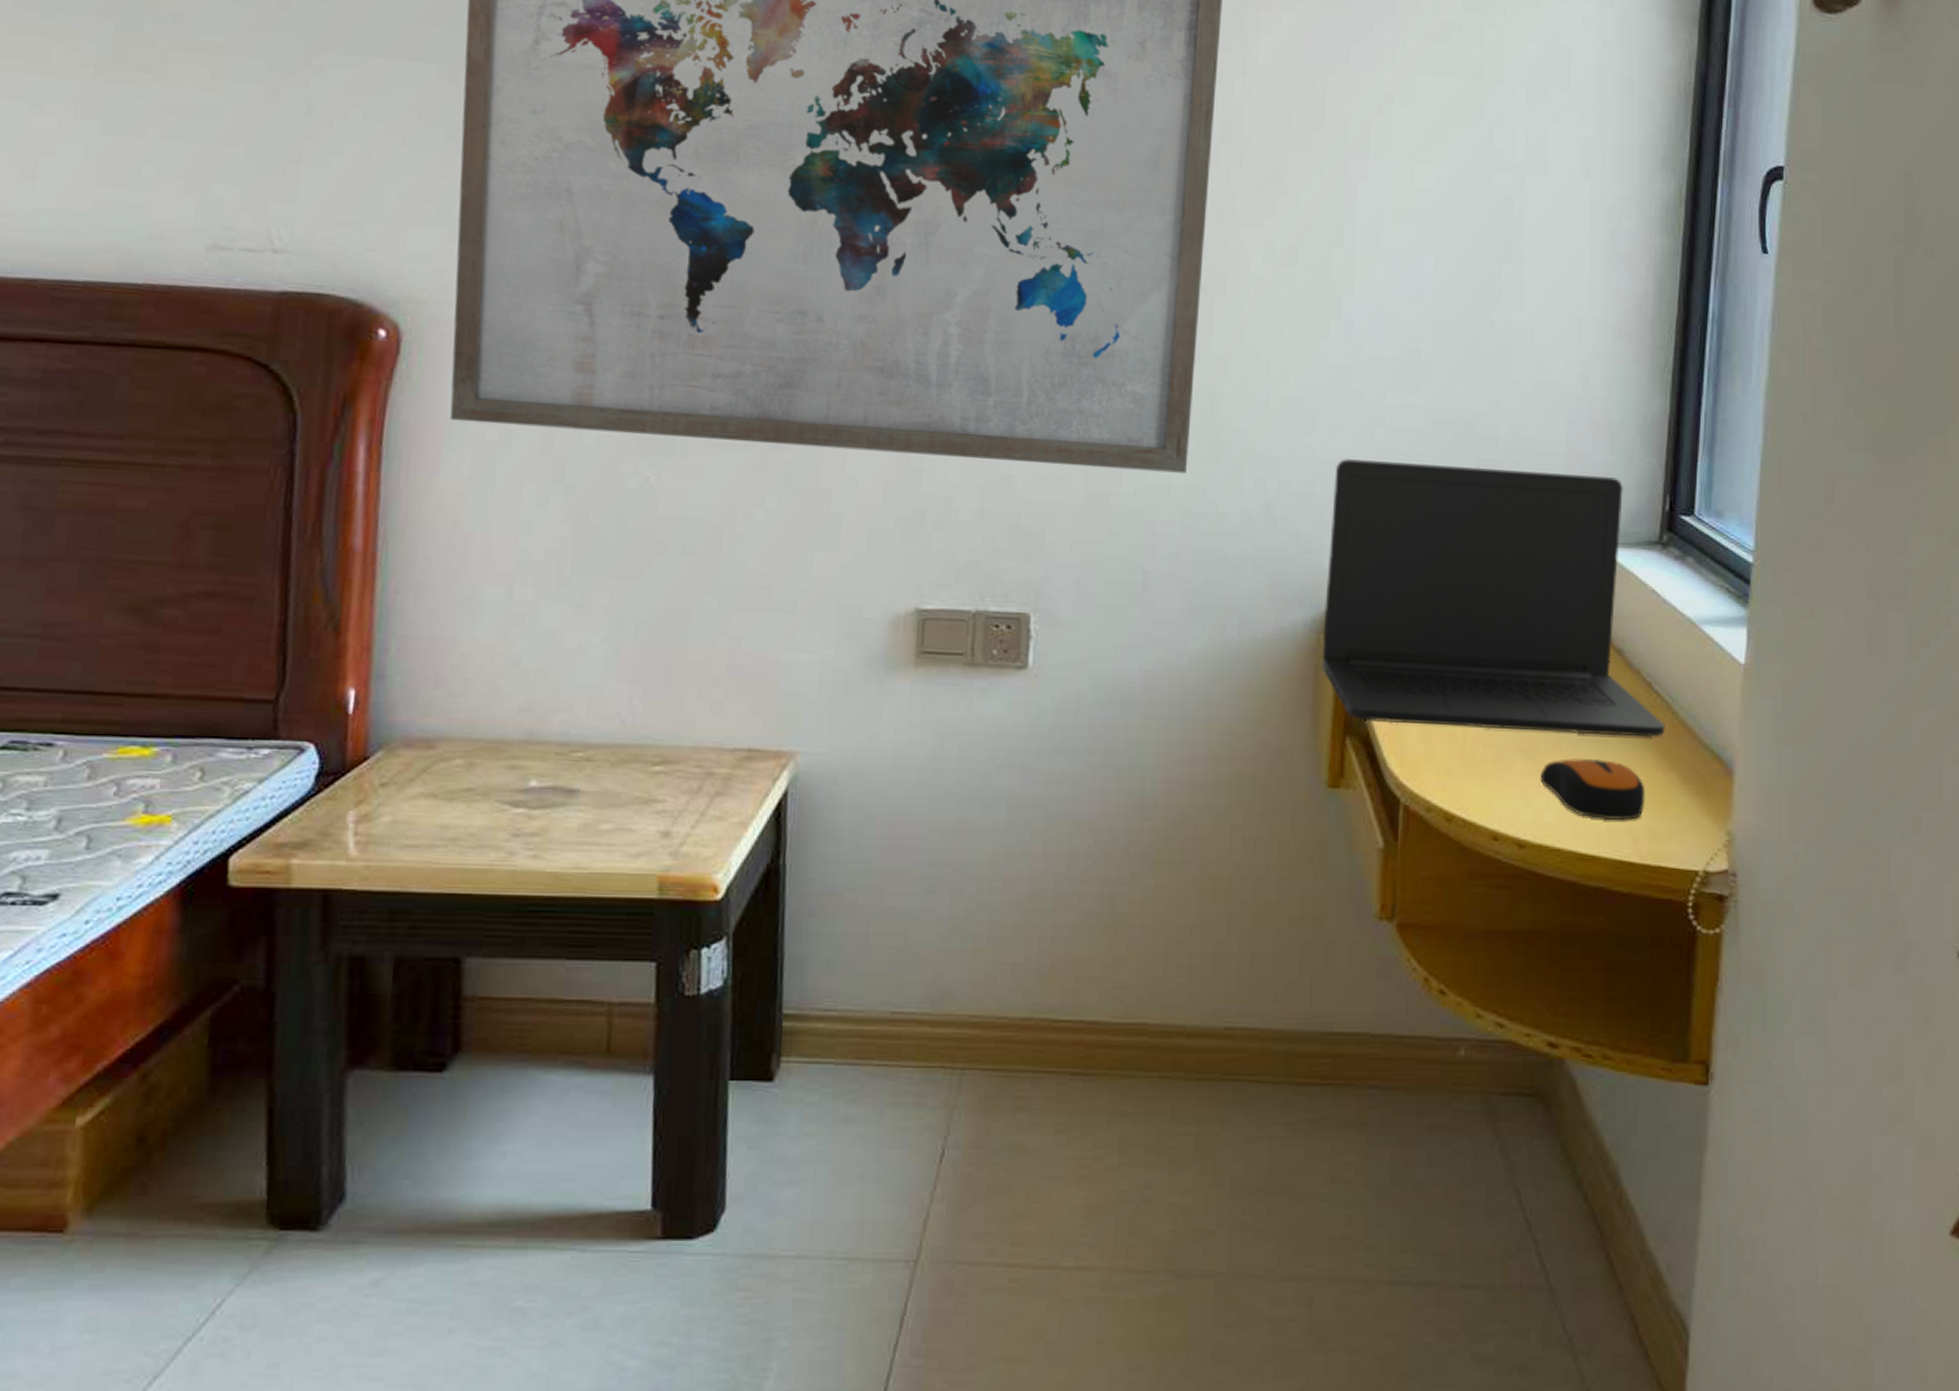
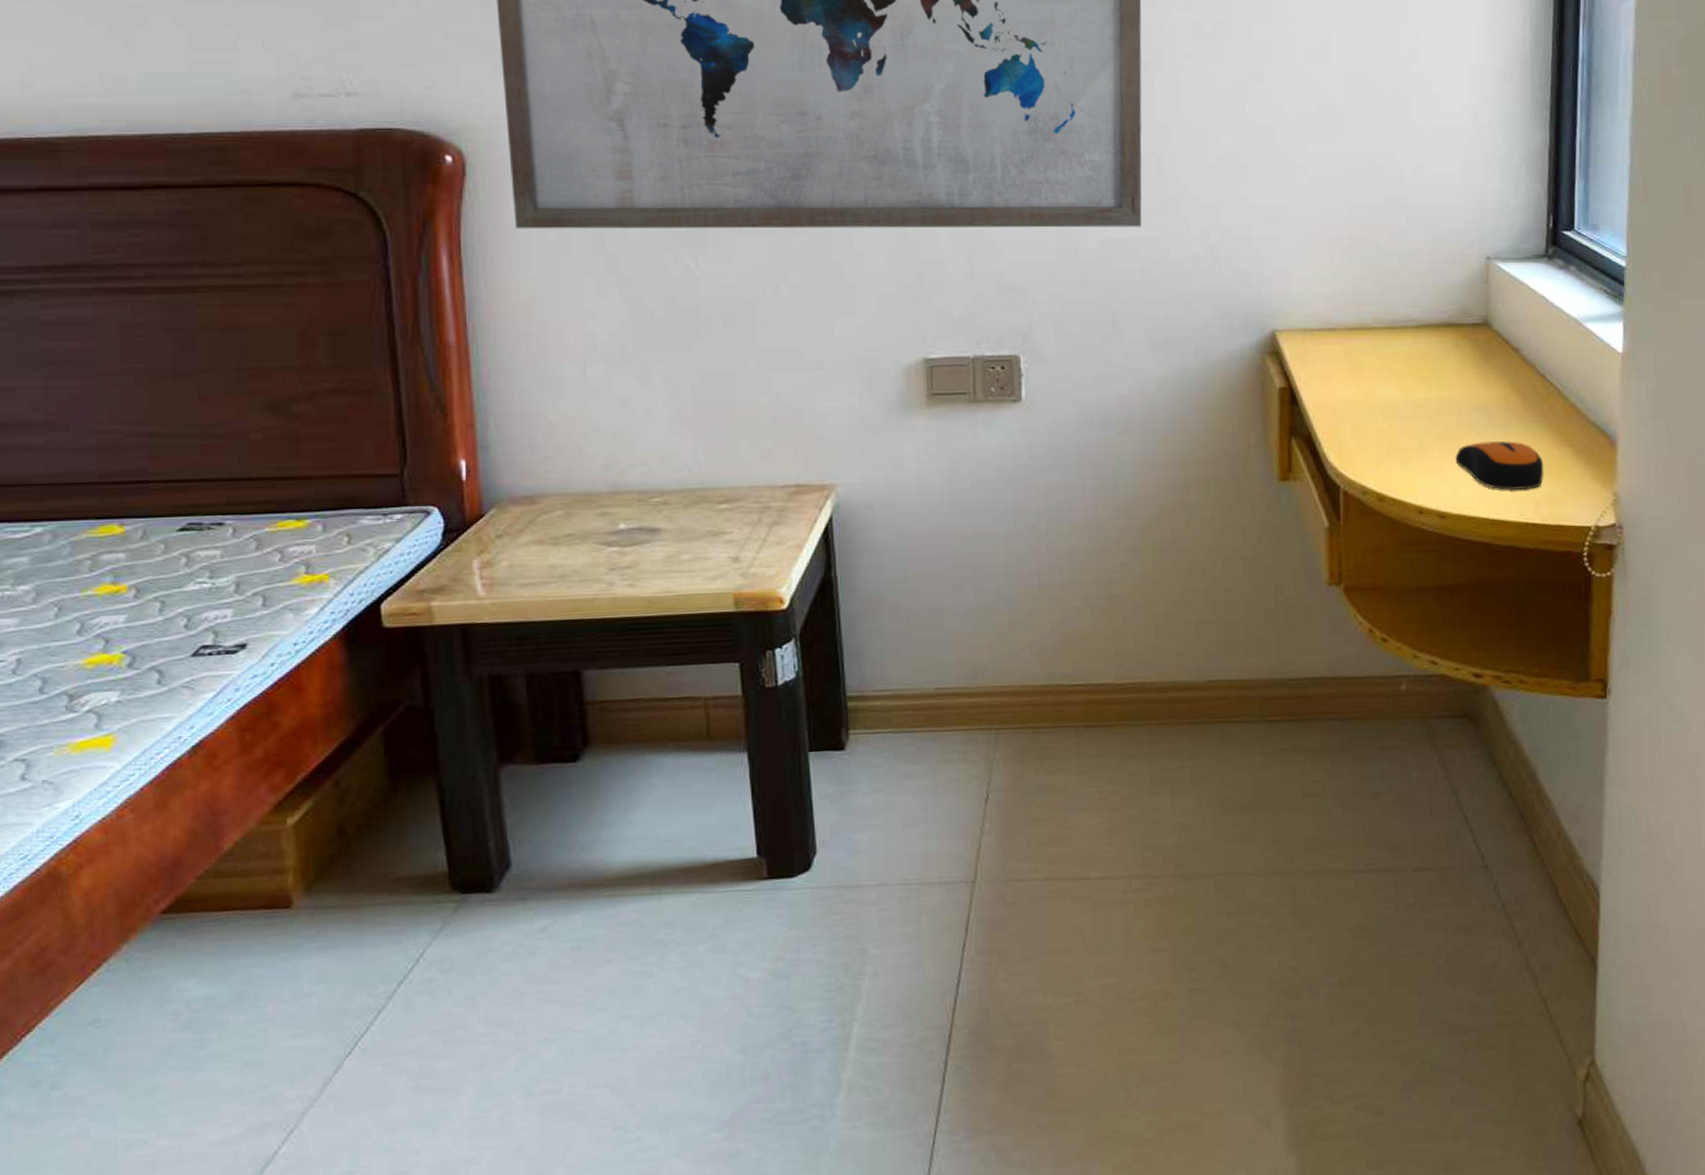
laptop: present [1321,459,1665,737] -> none [1266,202,1558,424]

